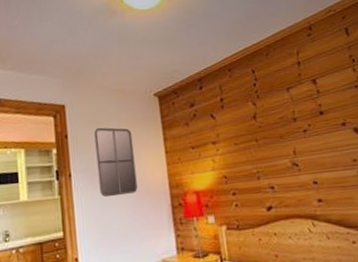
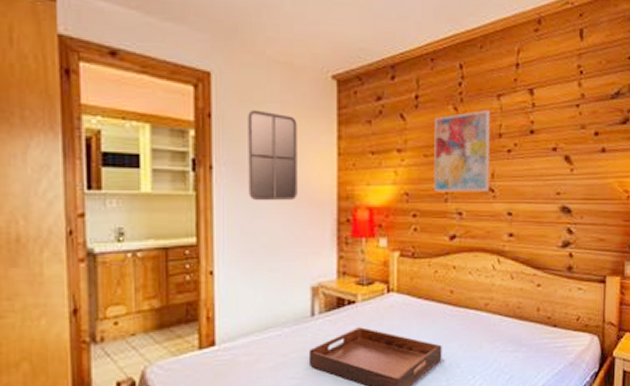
wall art: none [238,101,294,173] -> present [434,109,491,193]

